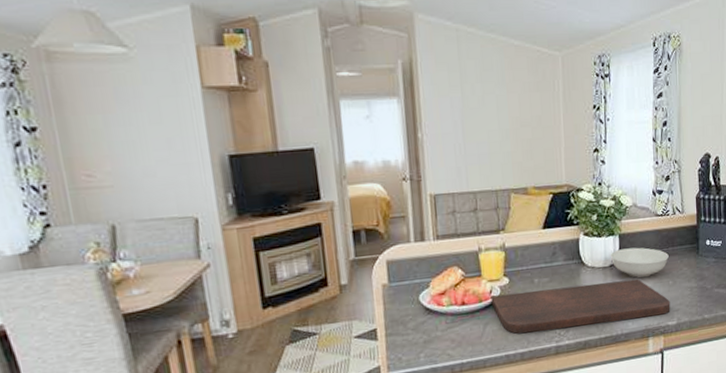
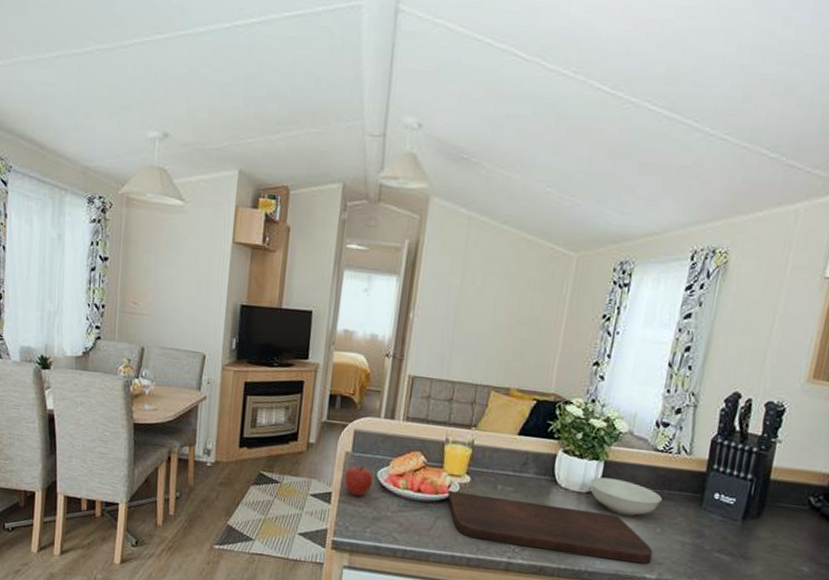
fruit: none [385,294,417,326] -> present [343,466,374,497]

